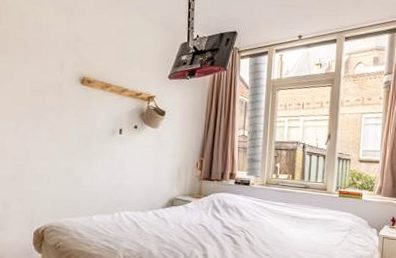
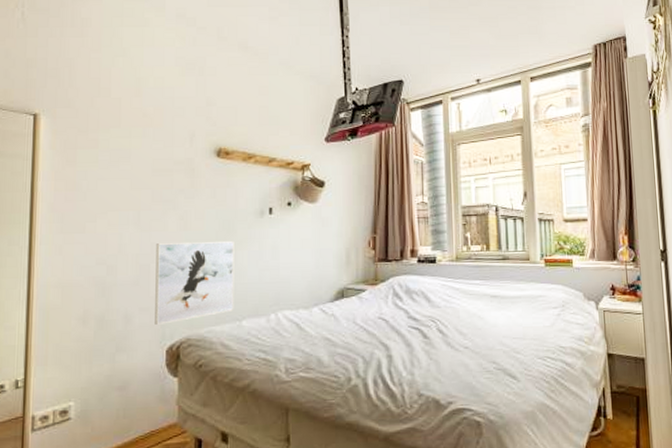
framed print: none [26,149,91,213] -> present [155,242,234,325]

